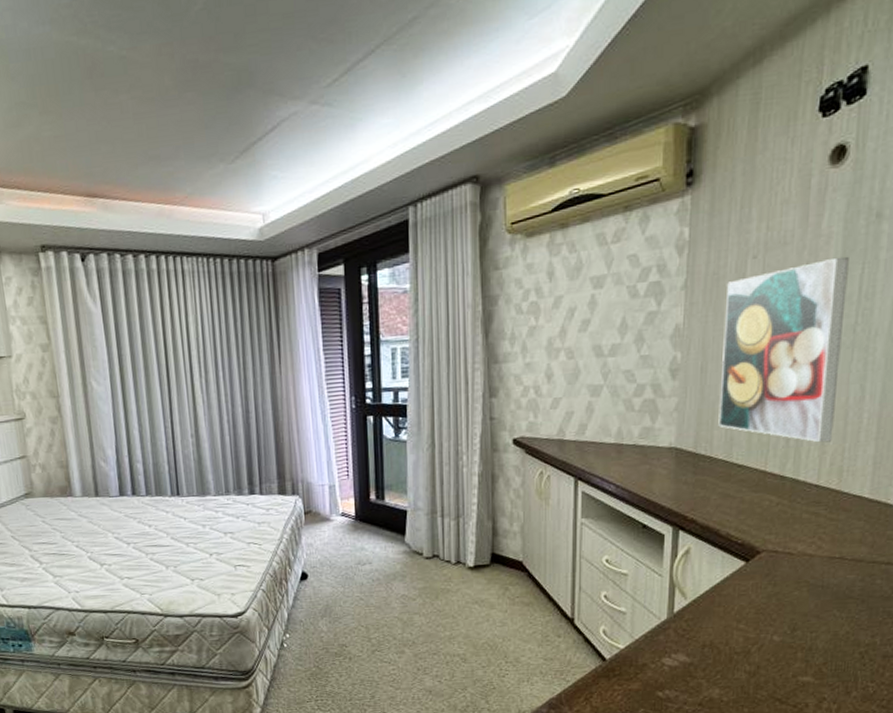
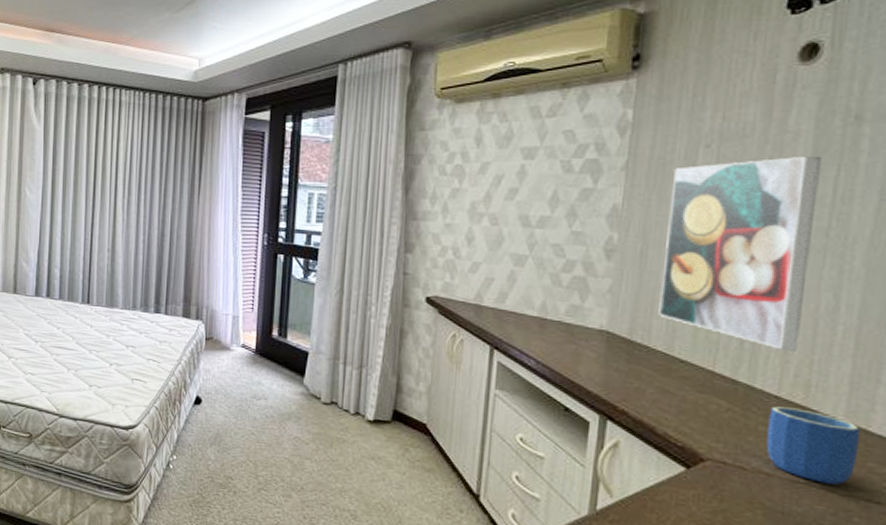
mug: none [809,493,882,555] -> present [766,406,861,485]

